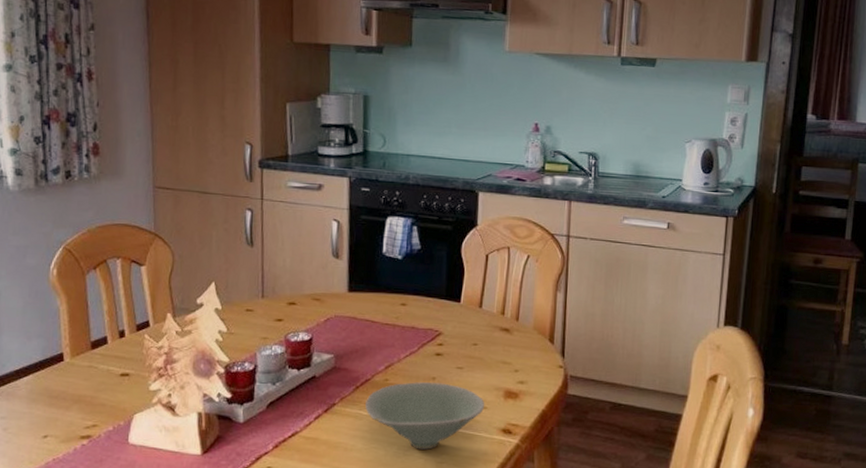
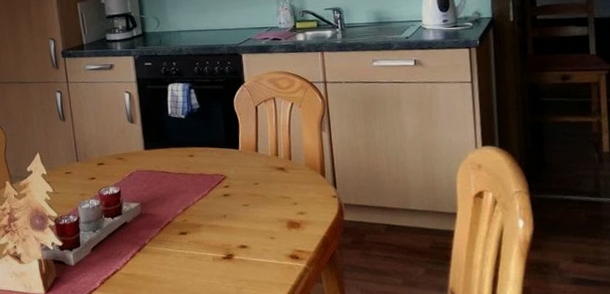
bowl: present [365,382,485,450] -> none [170,219,272,278]

